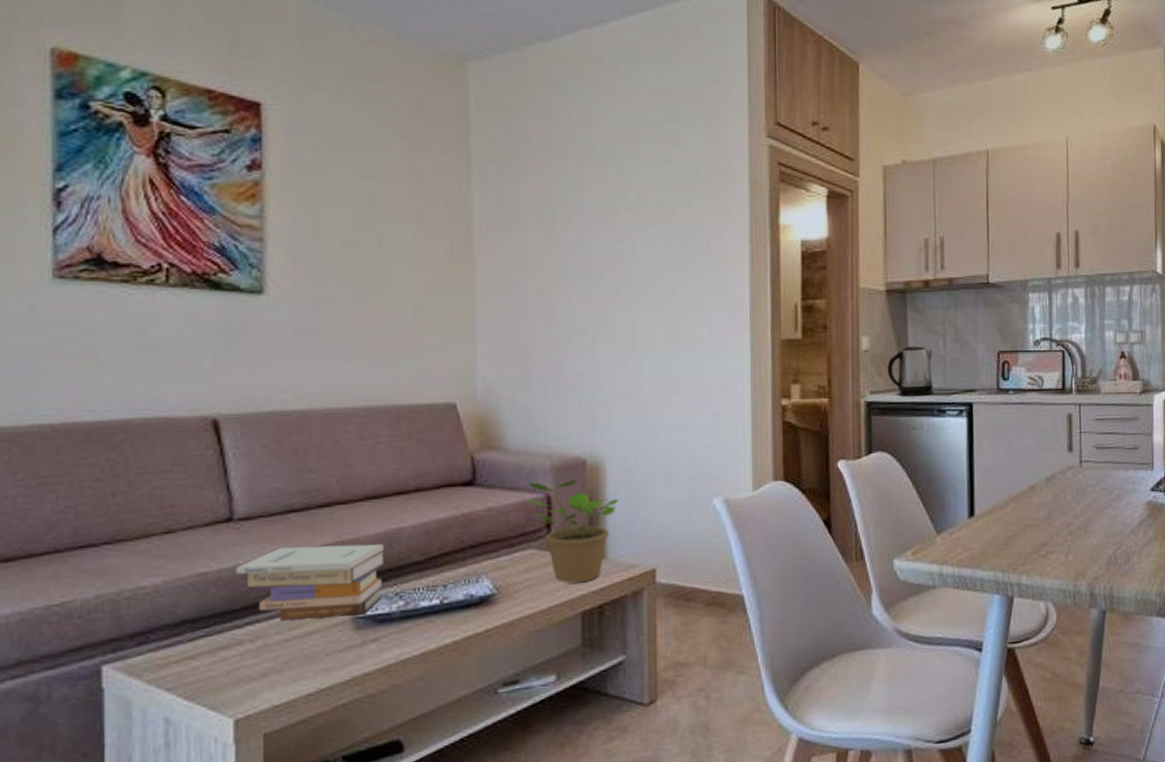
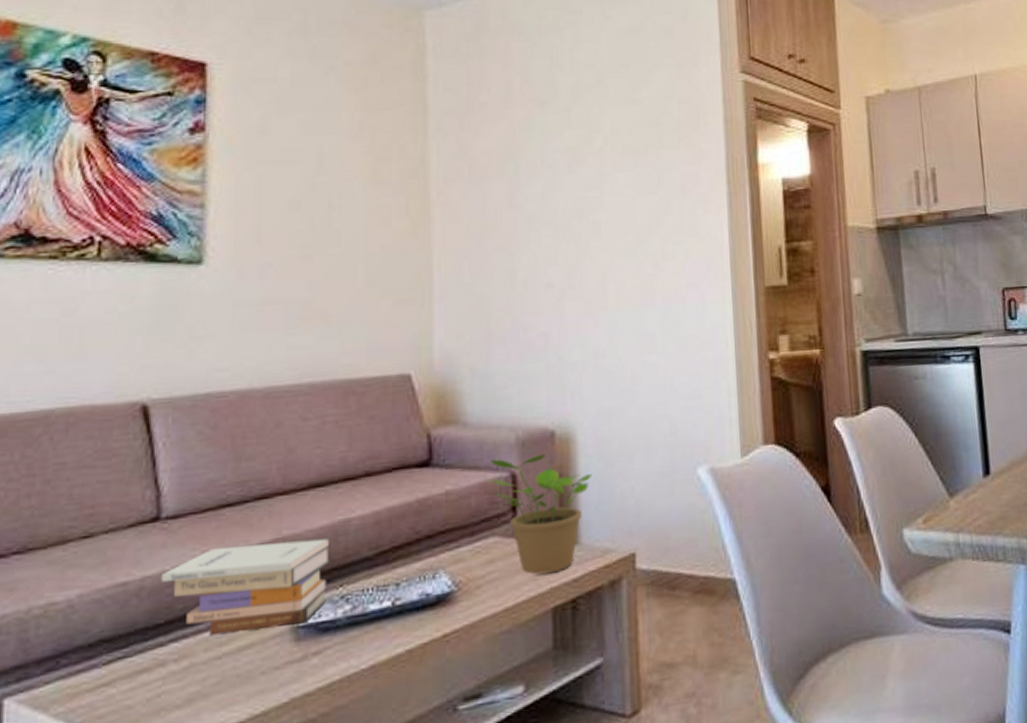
kettle: present [887,345,934,397] -> none [882,286,935,344]

